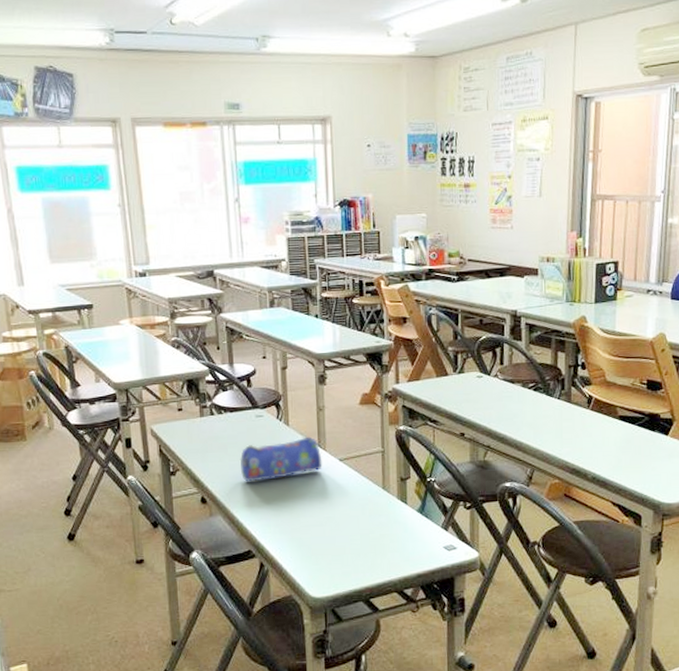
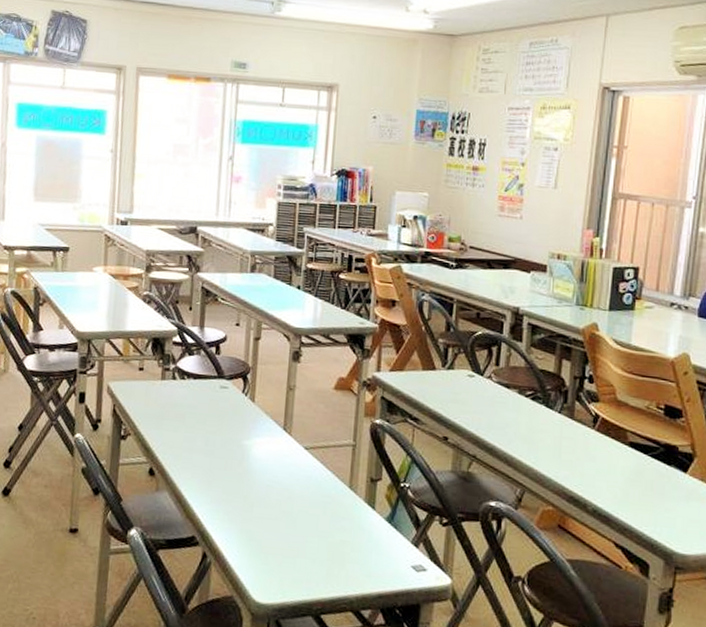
pencil case: present [239,436,323,482] -> none [196,416,286,459]

